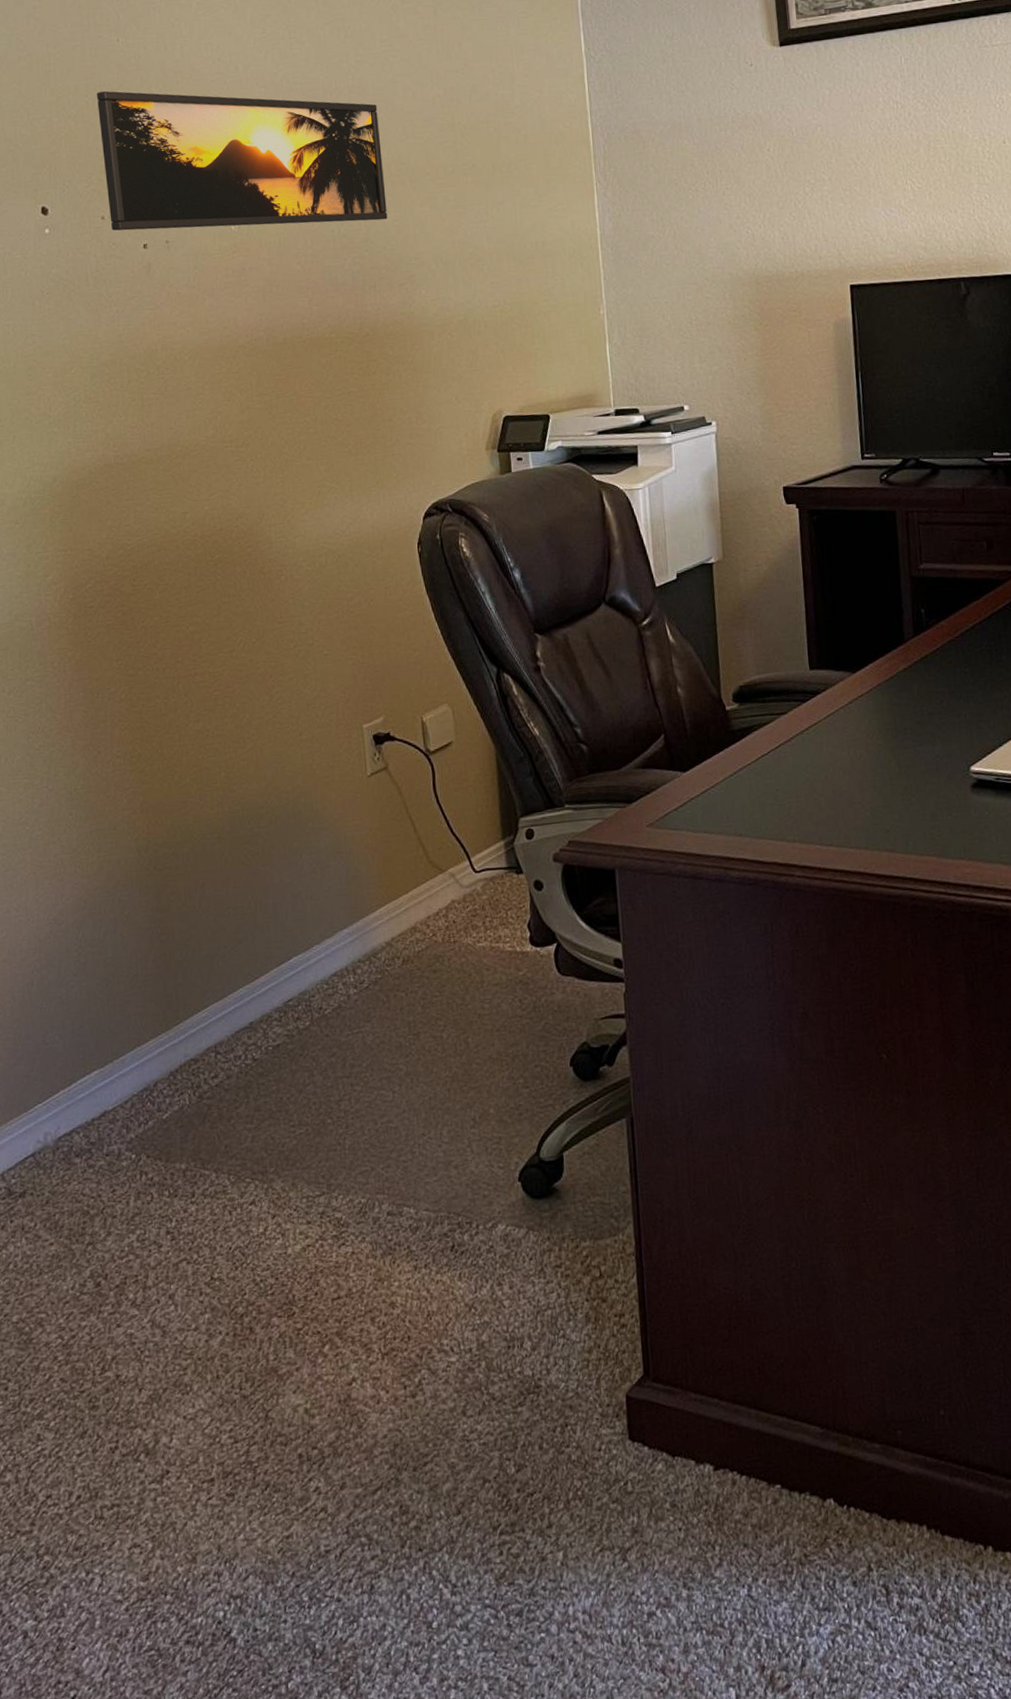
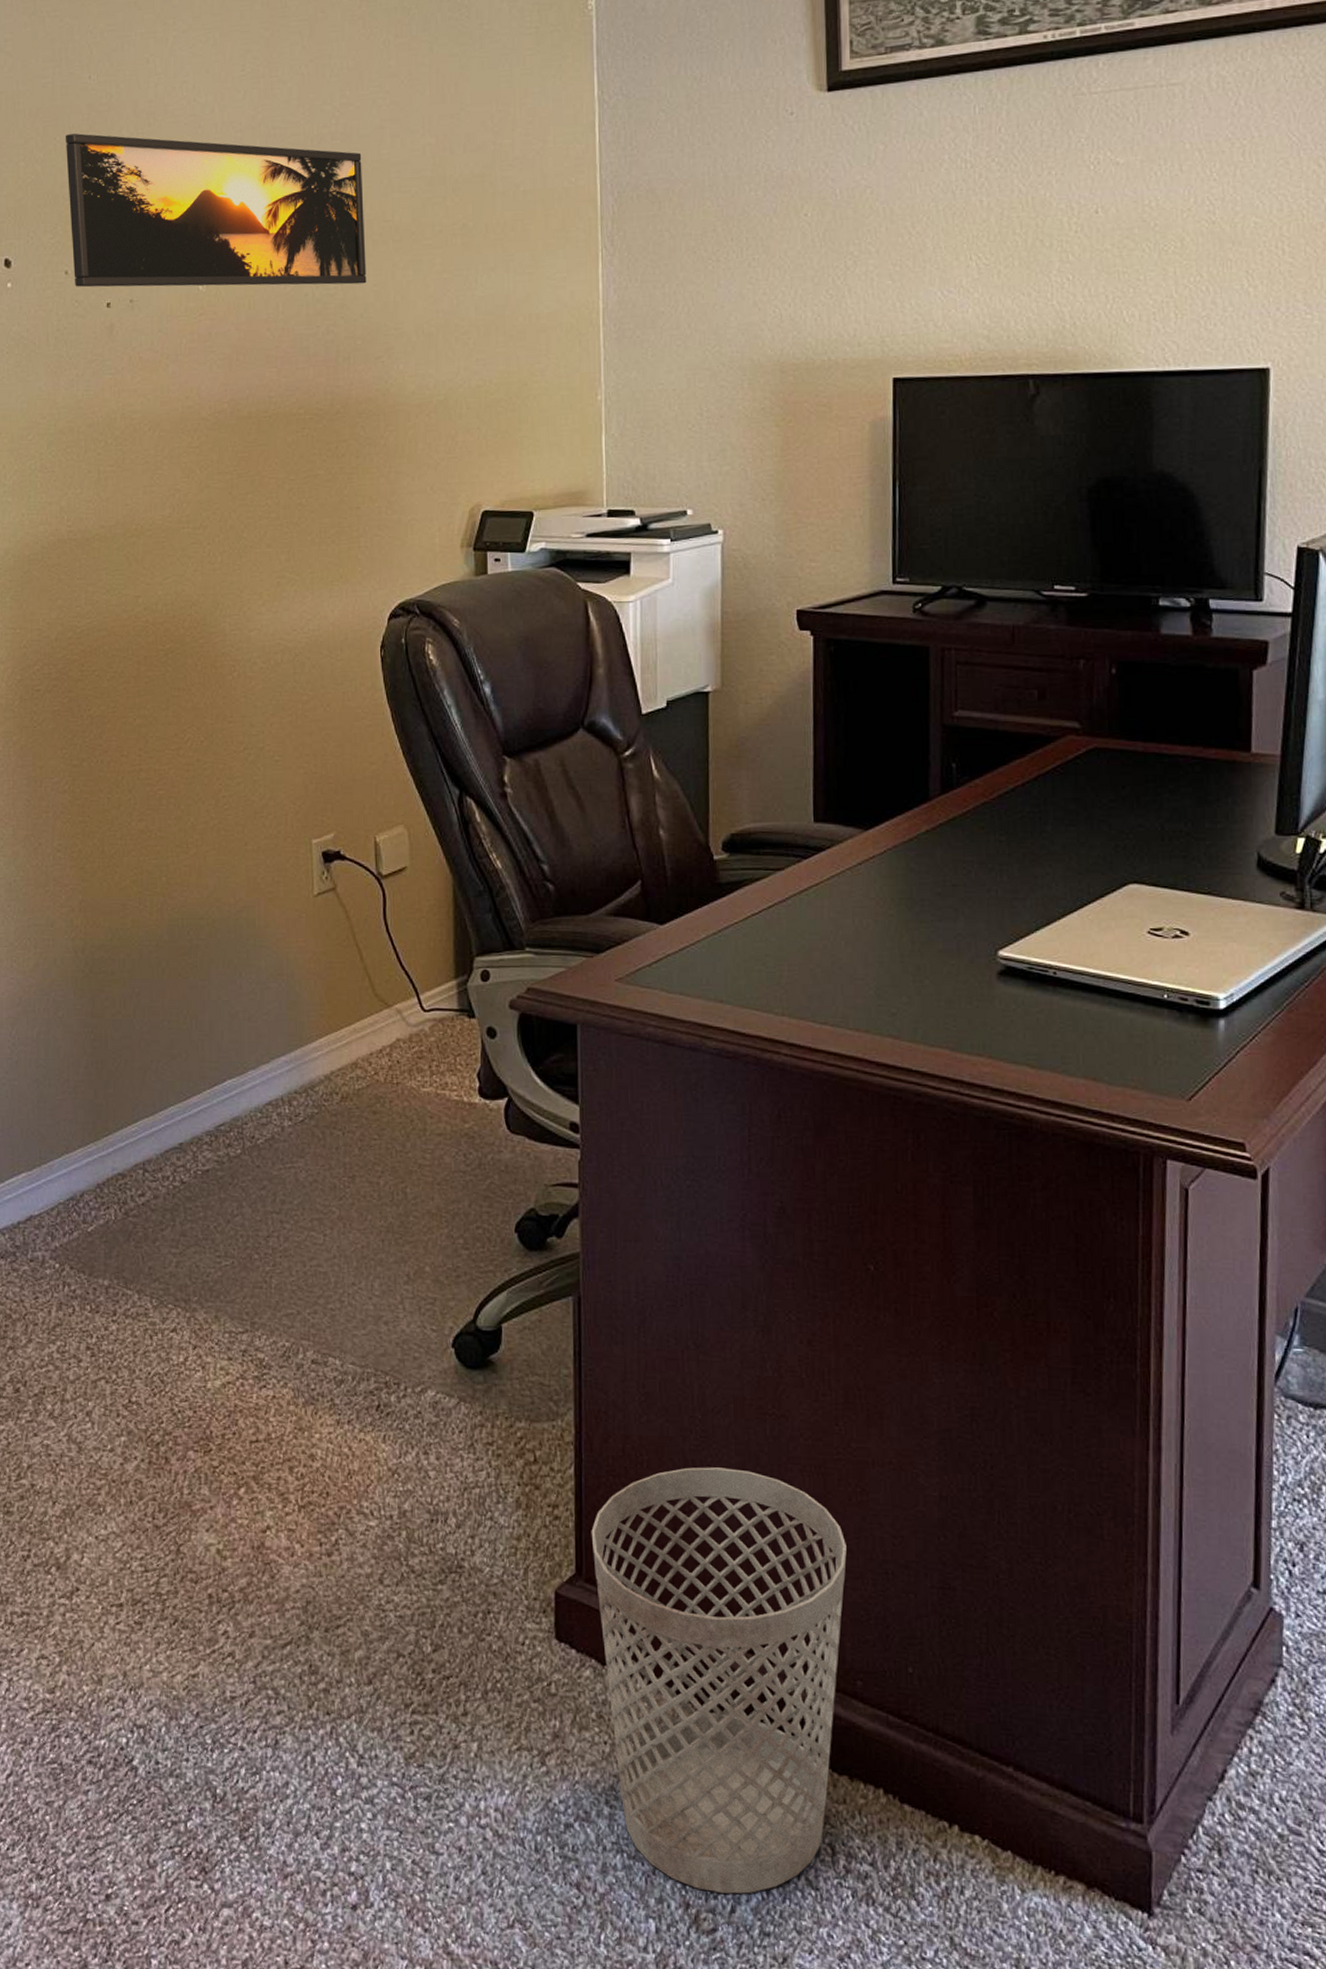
wastebasket: none [655,1255,881,1651] -> present [591,1467,847,1894]

